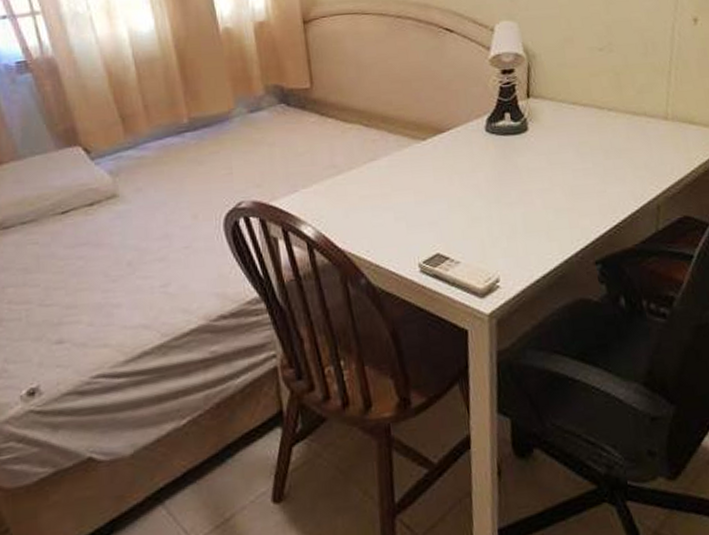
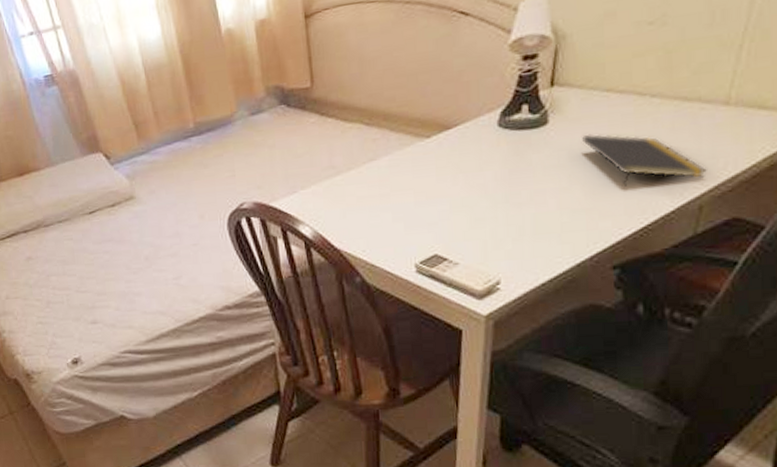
notepad: none [557,140,659,190] -> present [582,133,707,188]

